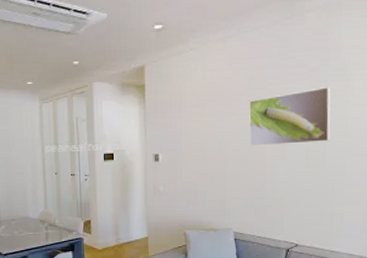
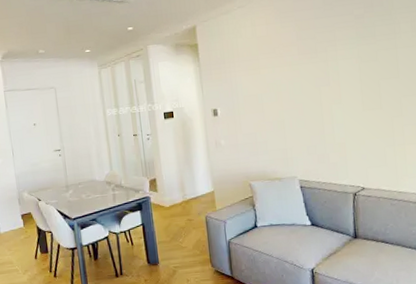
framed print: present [249,87,331,147] -> none [300,32,384,95]

